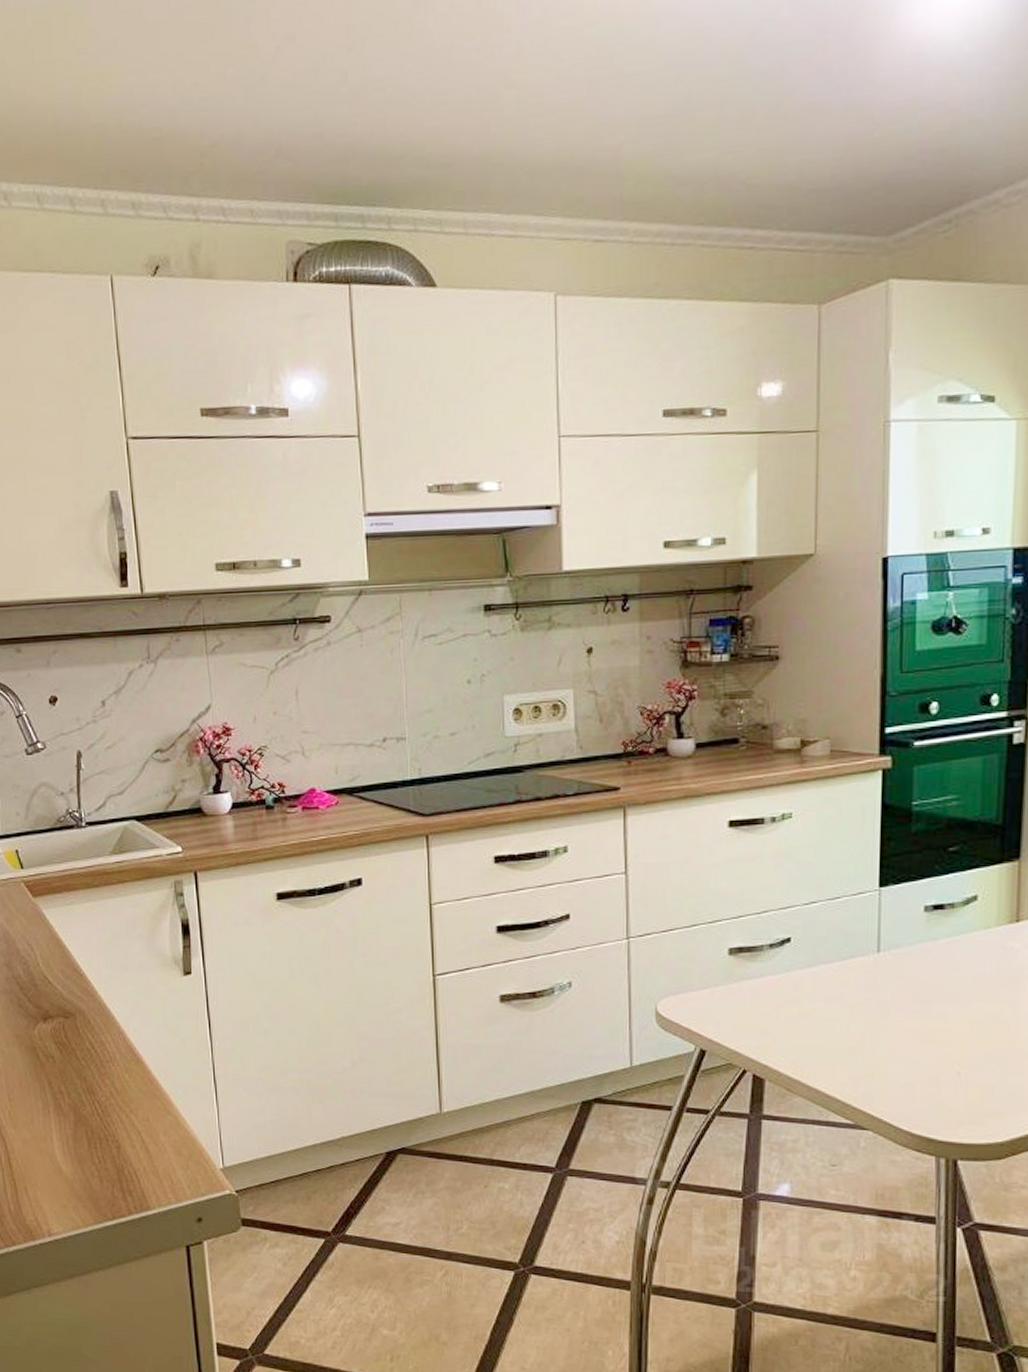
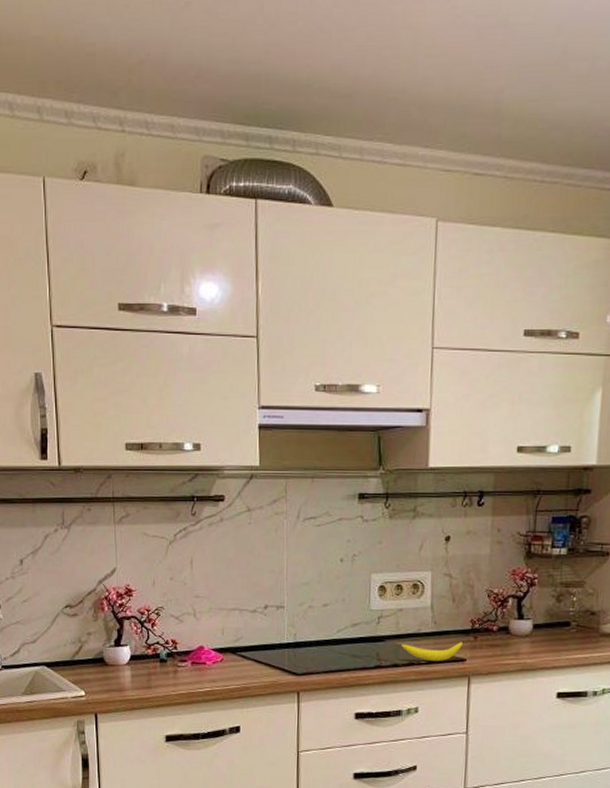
banana: none [543,766,617,793] -> present [401,640,465,662]

